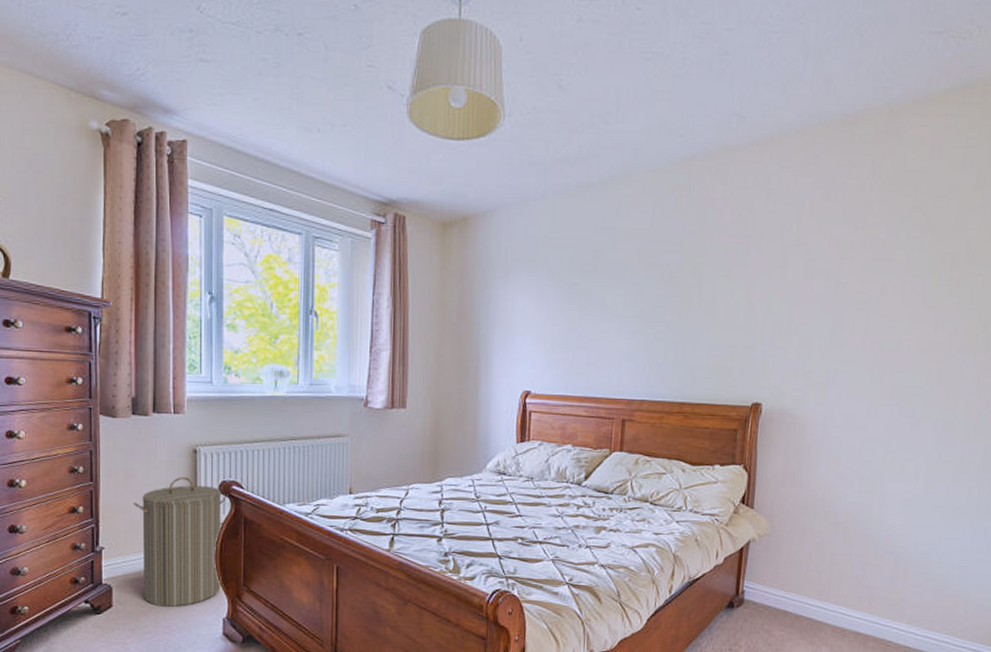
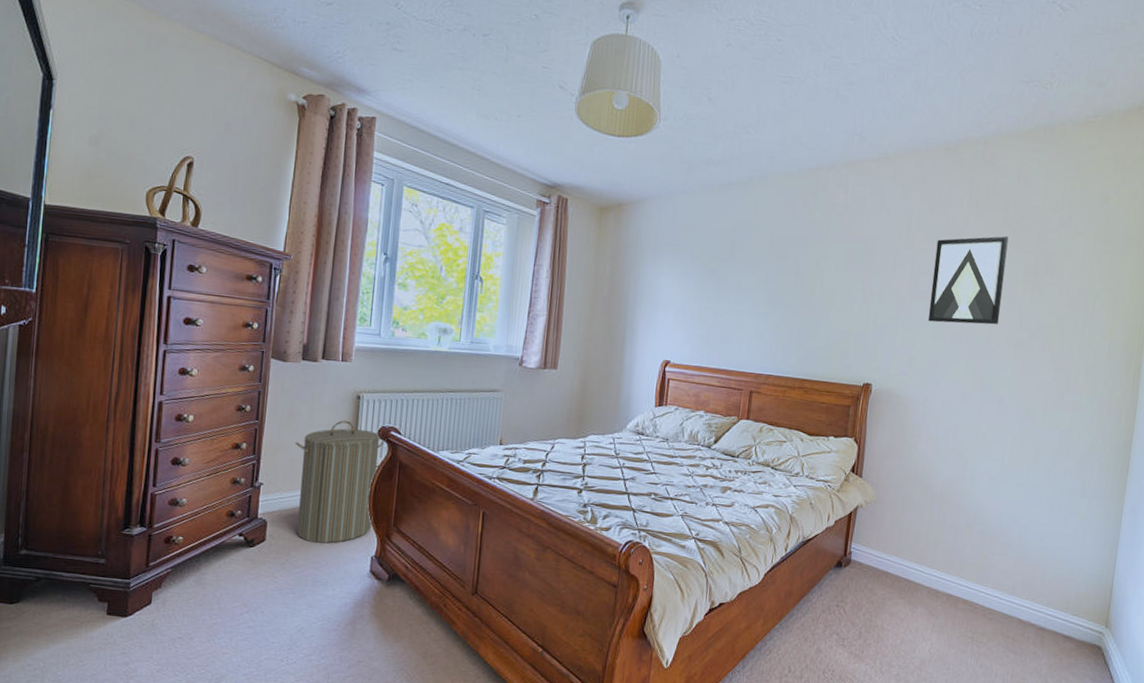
wall art: none [825,221,920,328] -> present [928,236,1009,325]

